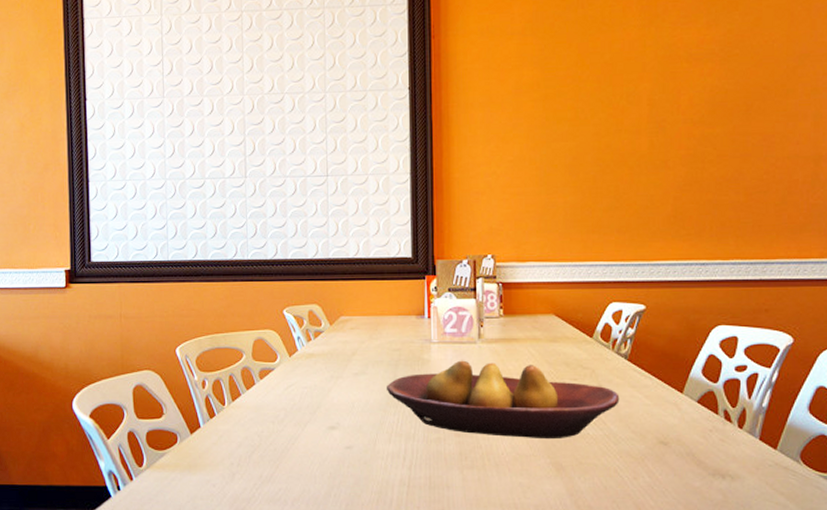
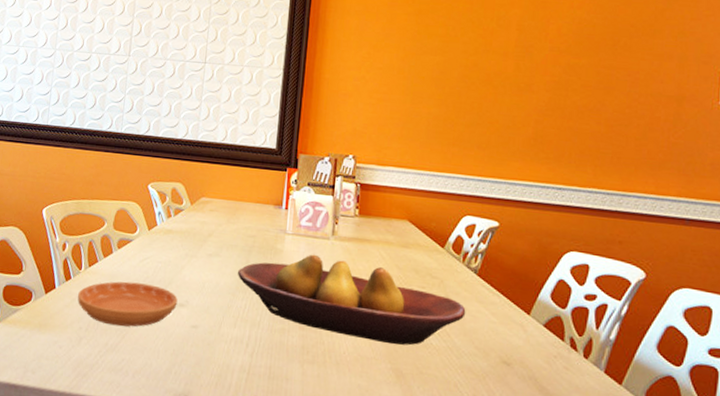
saucer: none [225,411,328,457] -> present [78,281,178,327]

